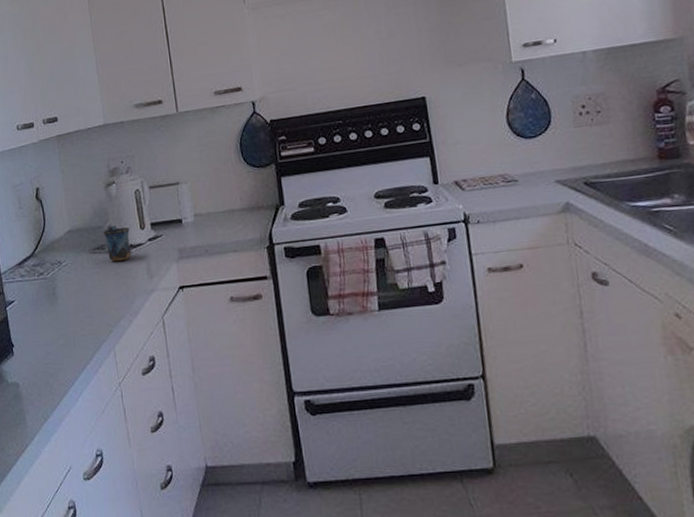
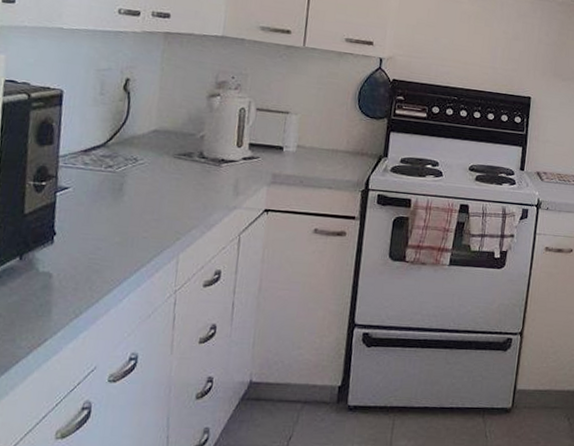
mug: present [102,225,131,261] -> none [193,136,226,172]

